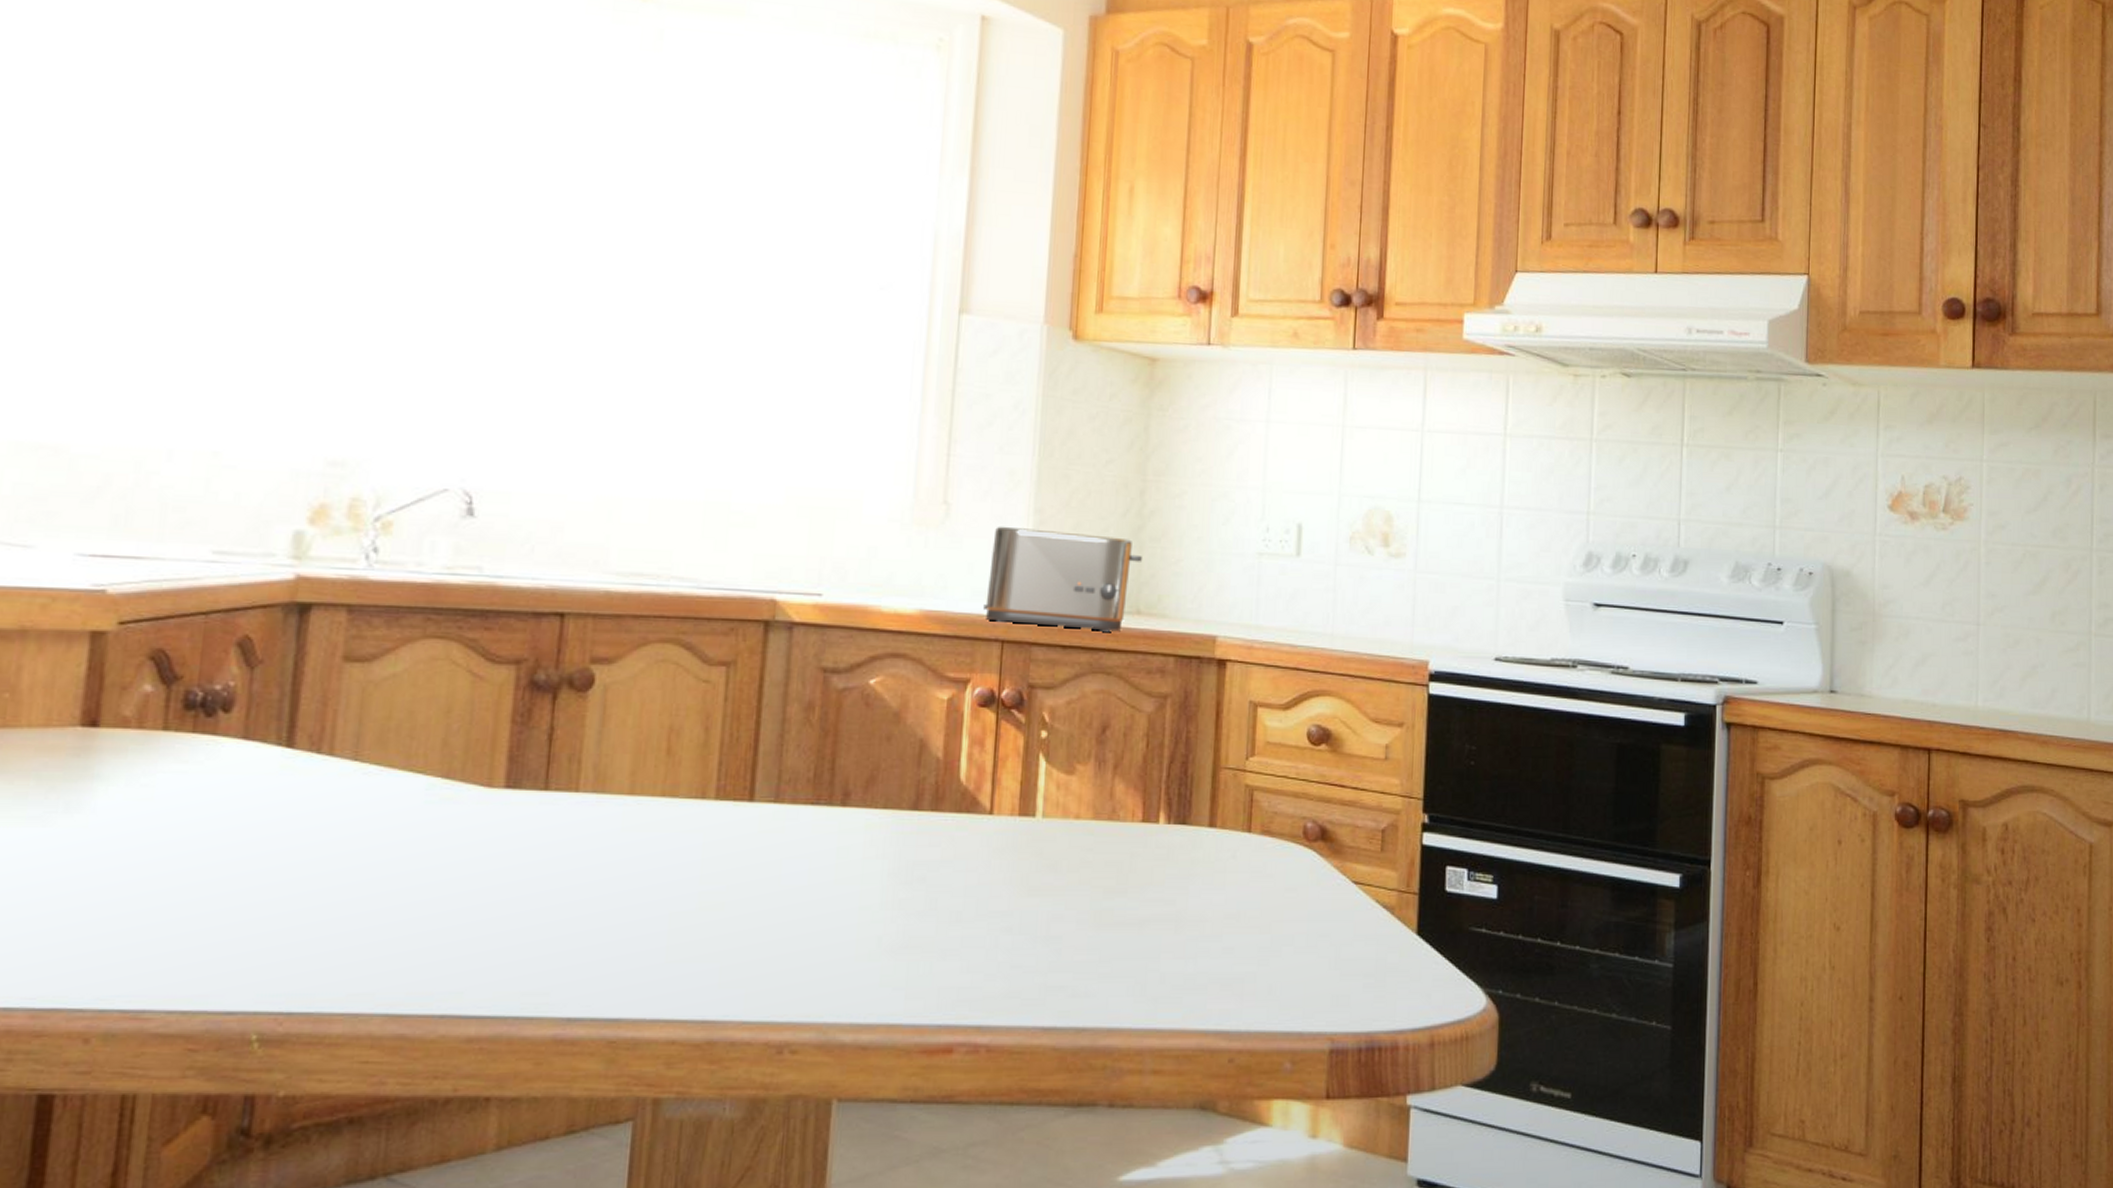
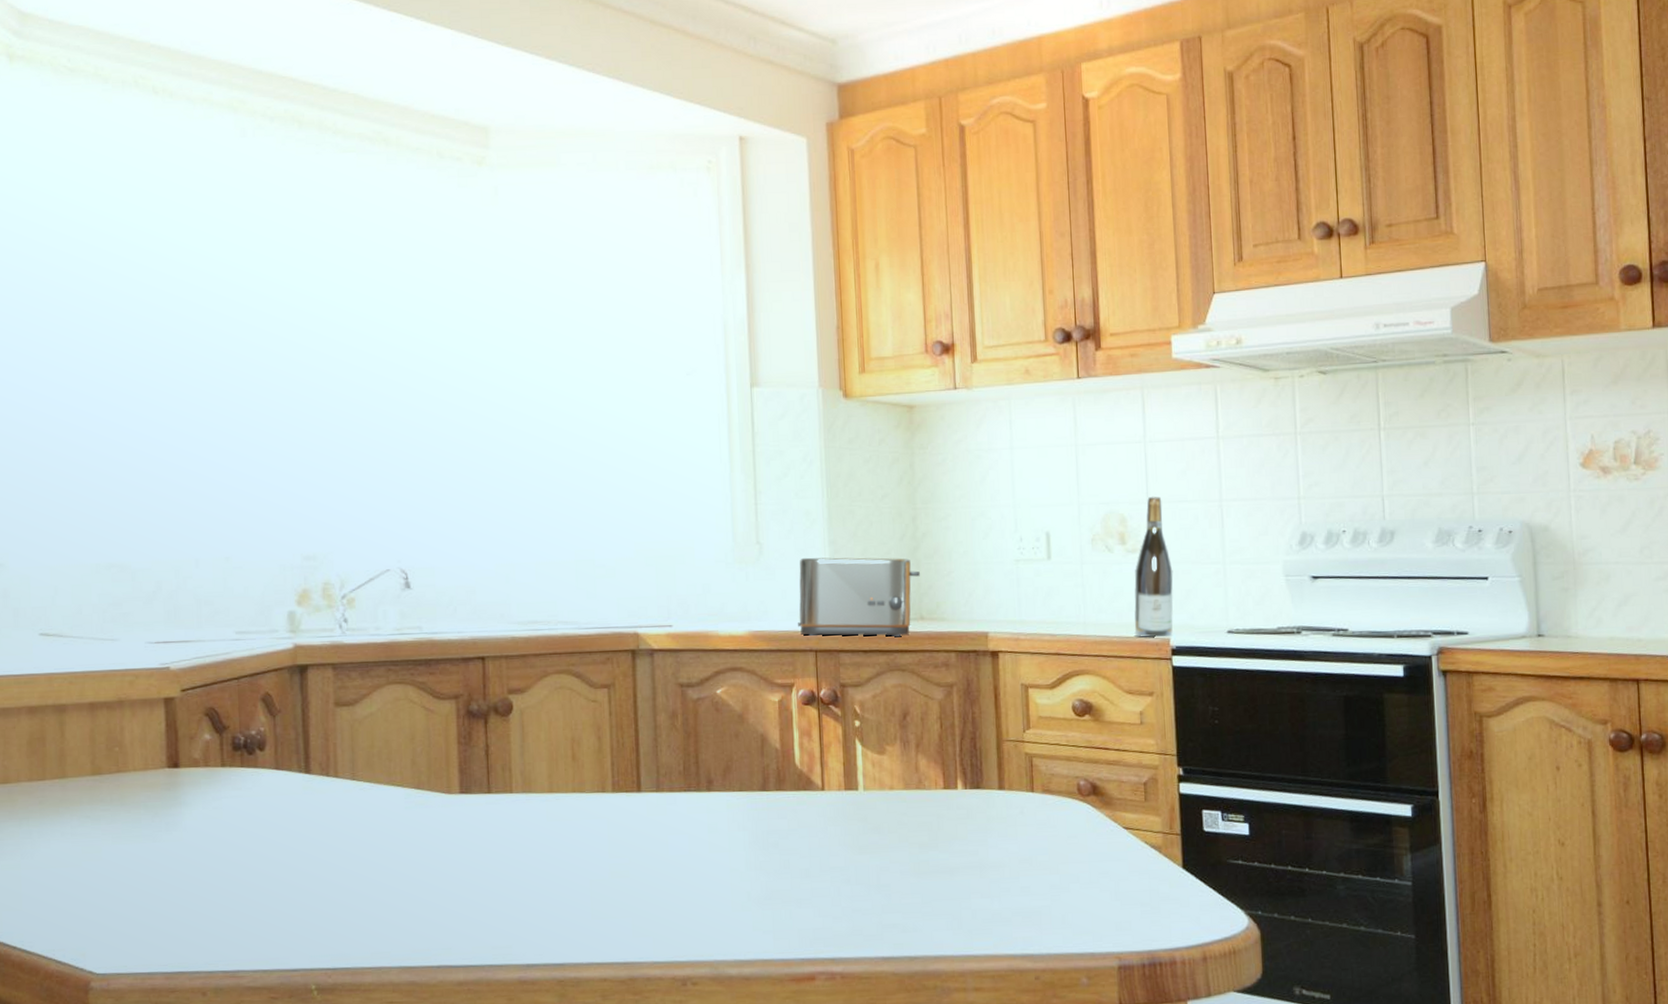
wine bottle: none [1388,495,1440,660] -> present [1134,497,1174,638]

